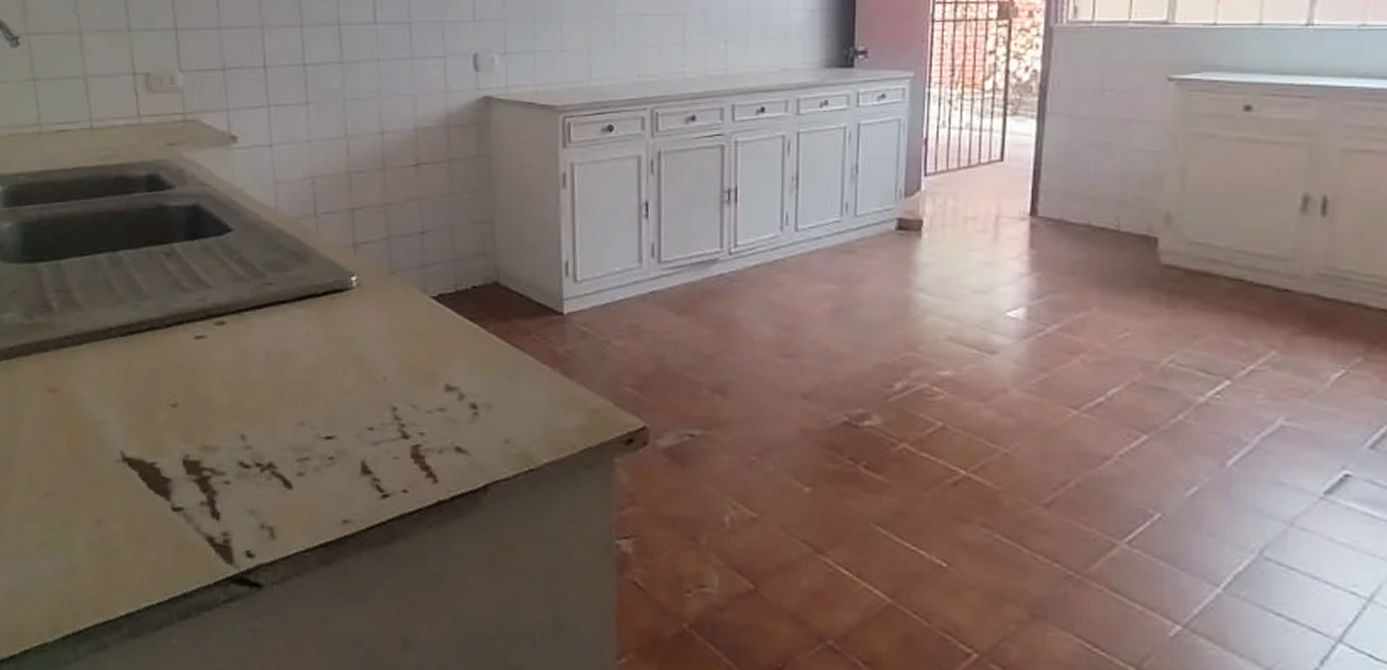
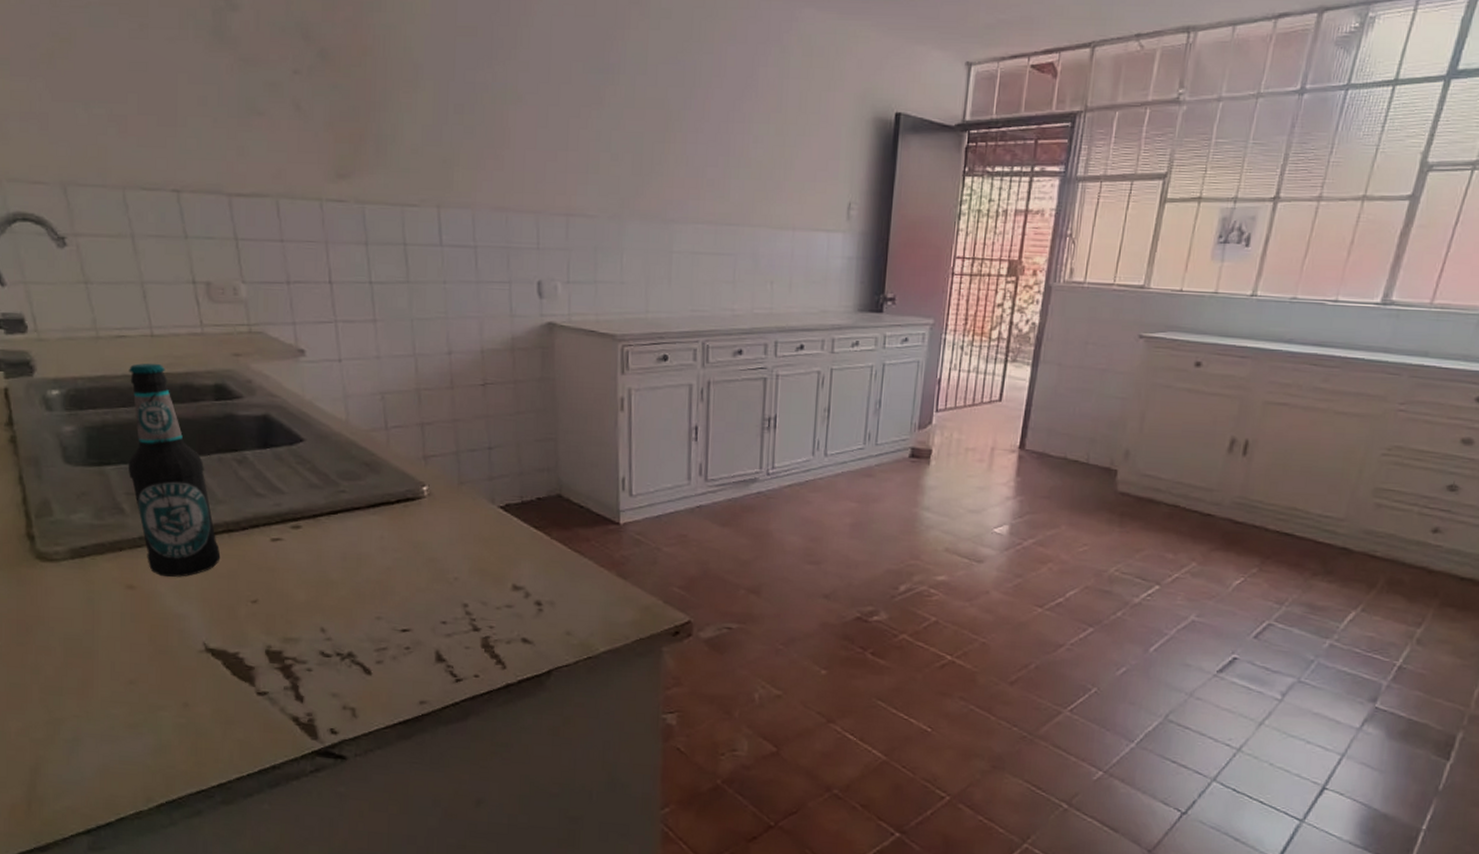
bottle: none [59,156,144,380] -> present [127,363,221,578]

